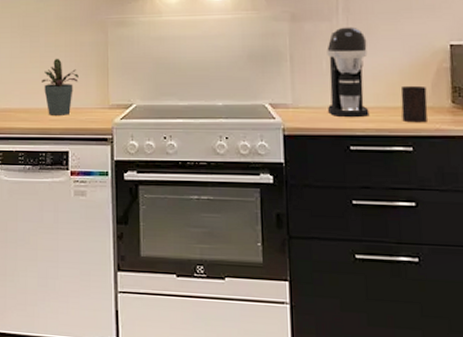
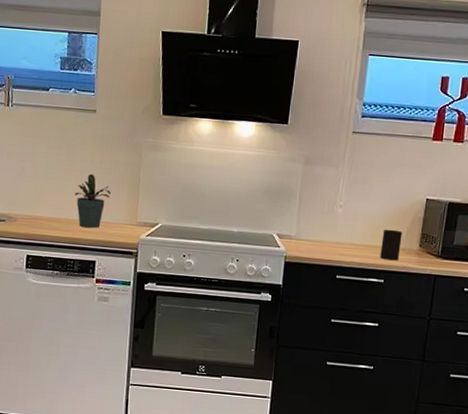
coffee maker: present [327,27,370,118] -> none [324,174,364,253]

